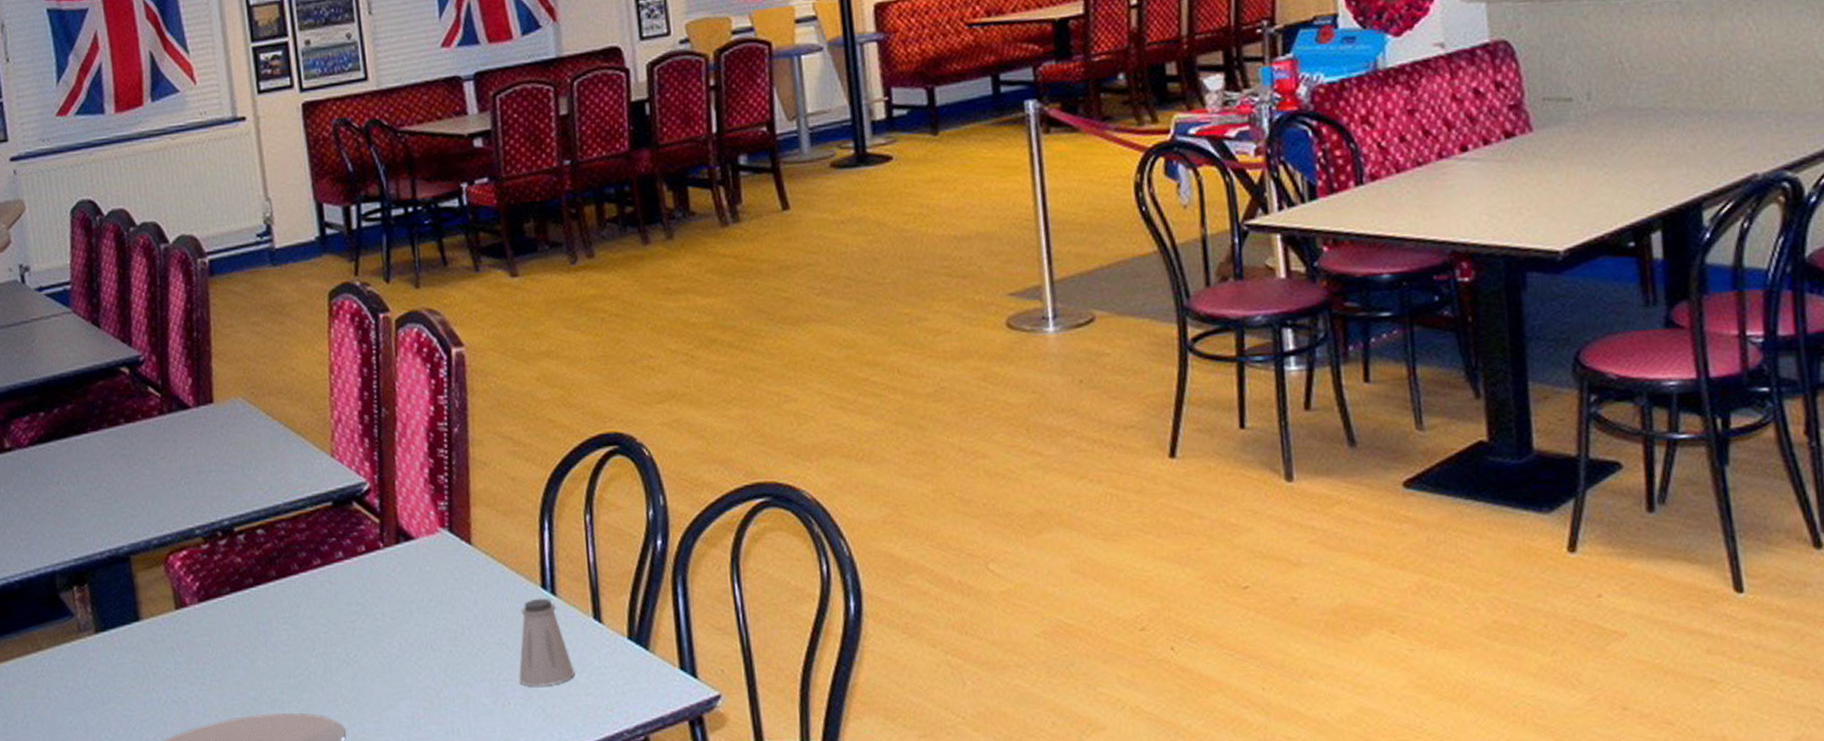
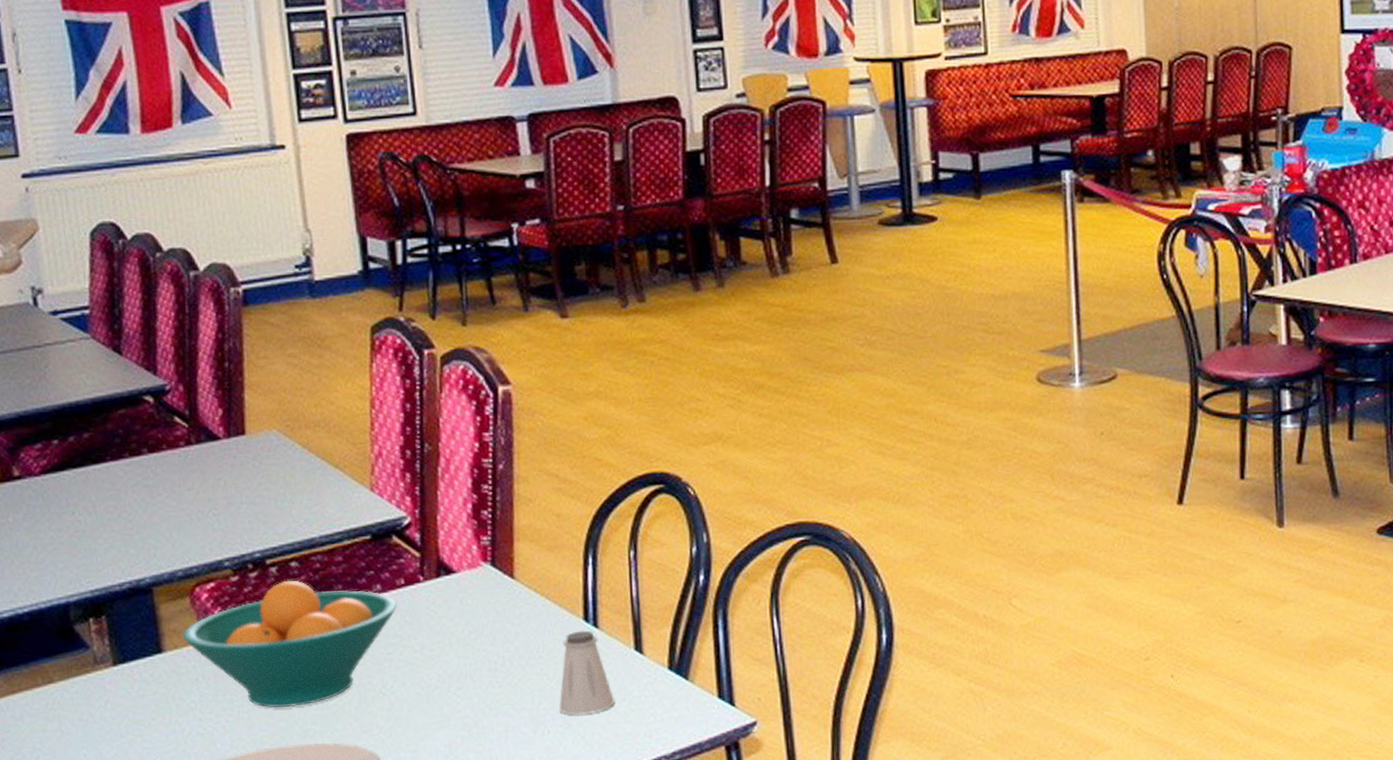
fruit bowl: none [158,547,359,676] -> present [183,580,397,708]

